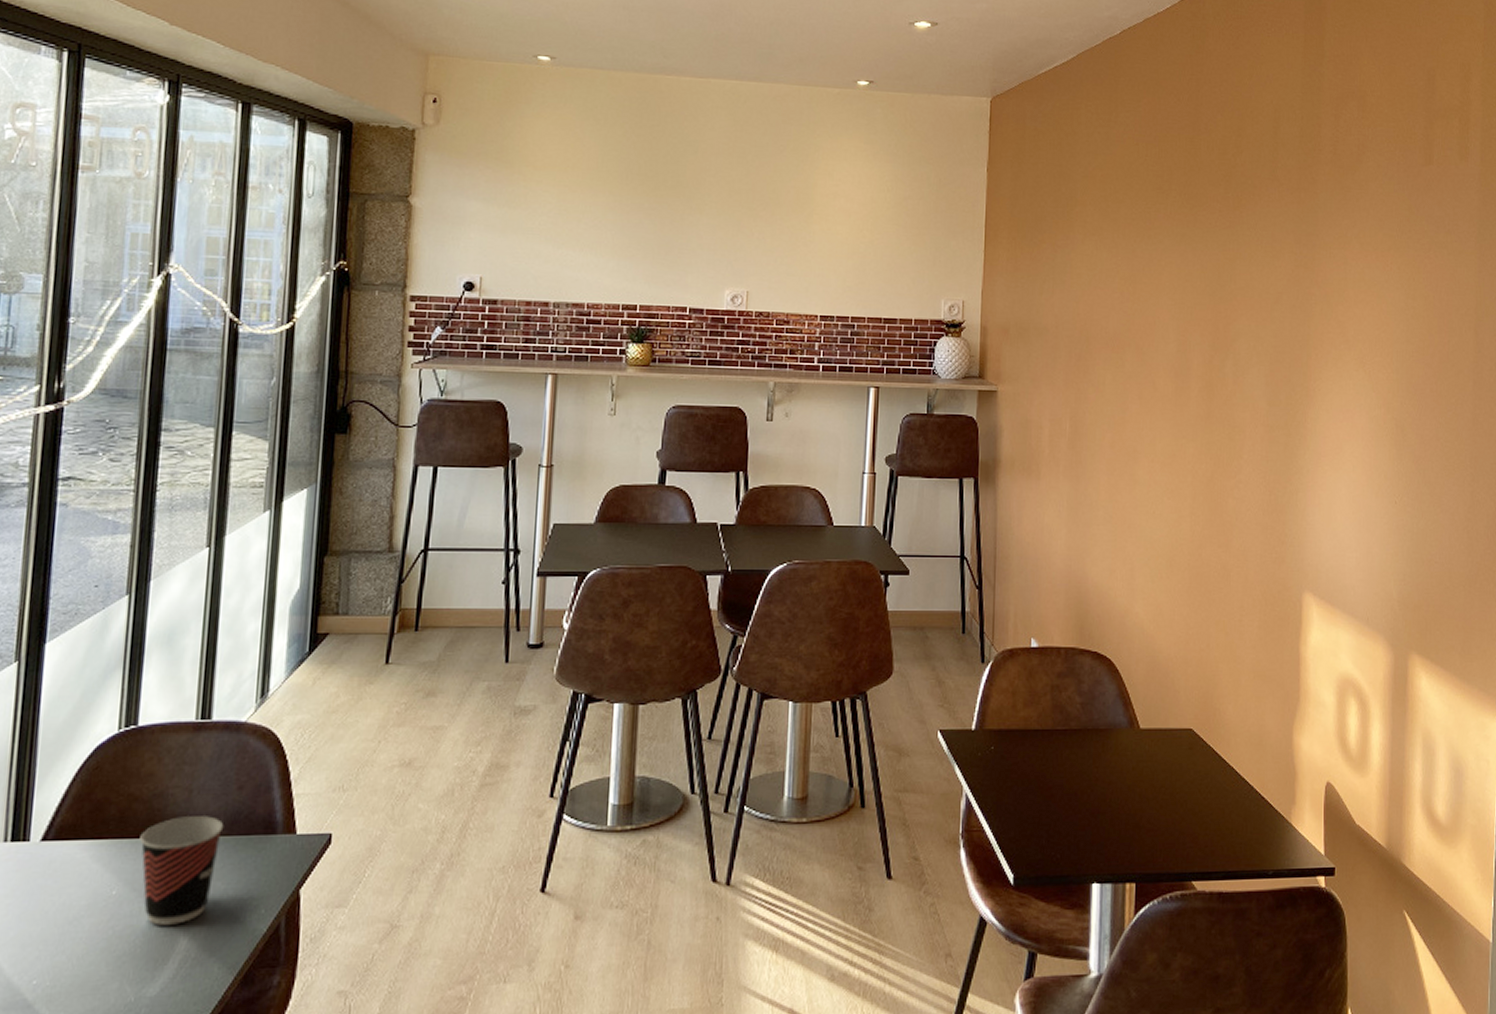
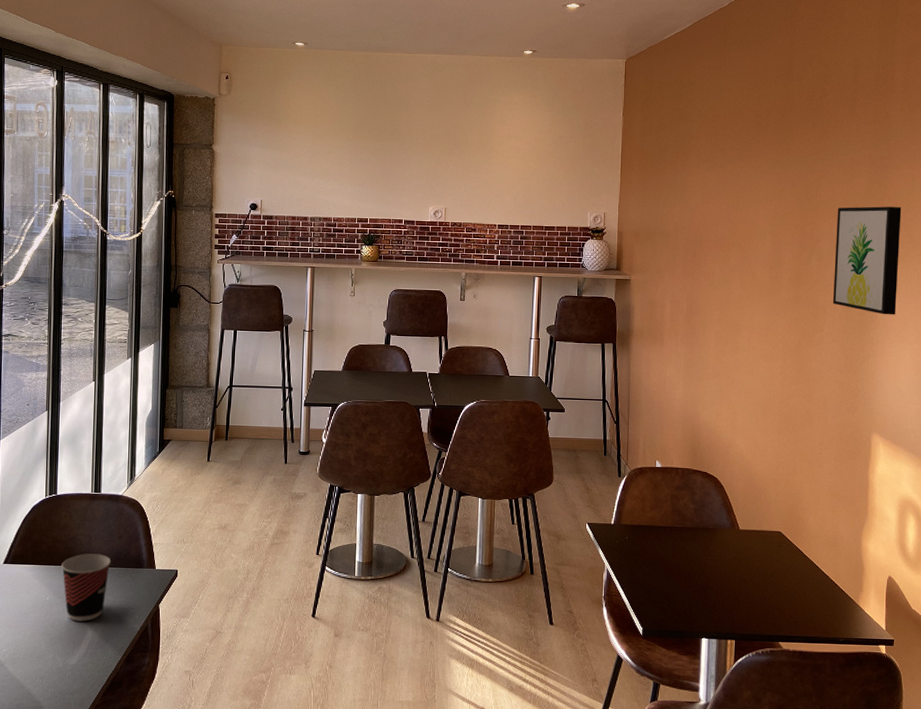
wall art: none [1253,296,1333,436] -> present [833,206,902,315]

